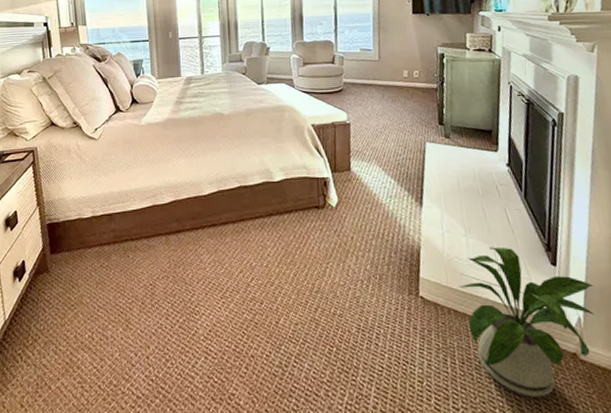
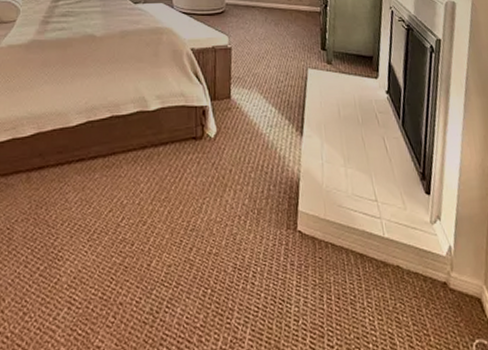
house plant: present [459,247,595,397] -> none [336,176,465,330]

